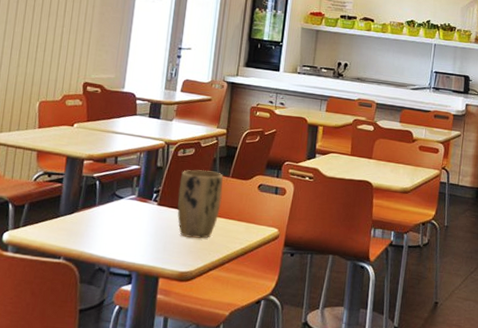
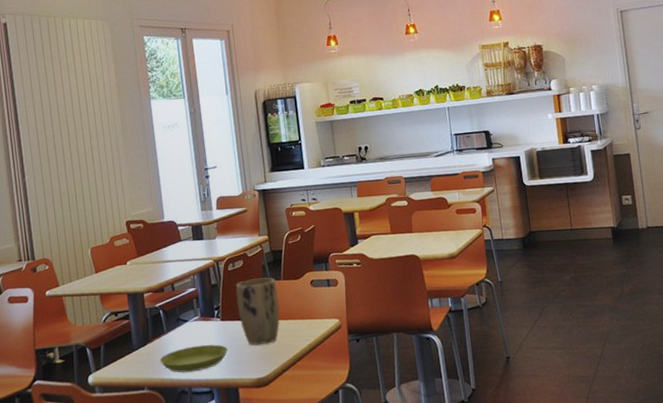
saucer: none [84,224,158,251] -> present [160,344,228,373]

